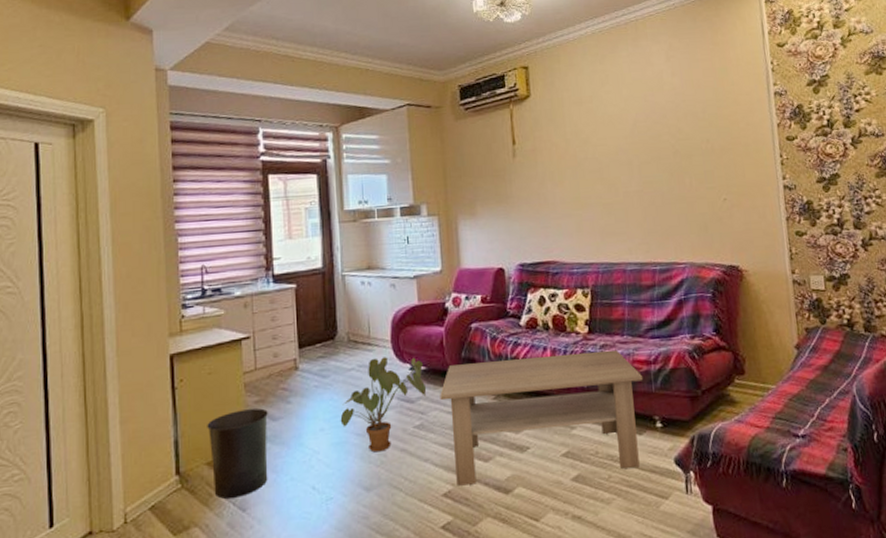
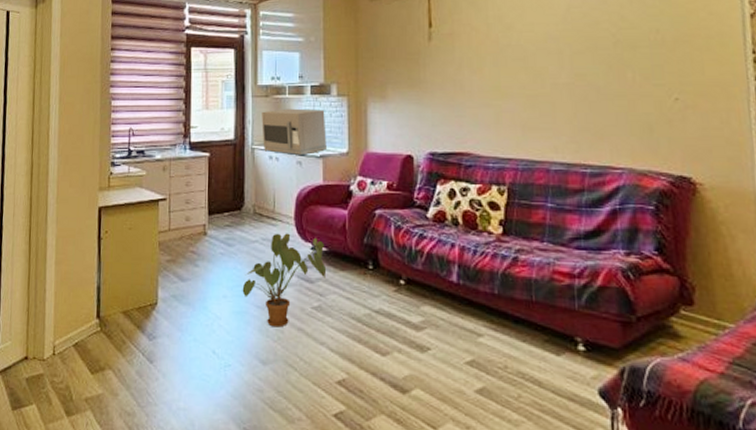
waste bin: present [207,408,268,499] -> none [125,266,177,349]
microwave: none [350,230,420,278] -> present [262,108,327,155]
coffee table: present [440,349,644,486] -> none [339,250,565,392]

